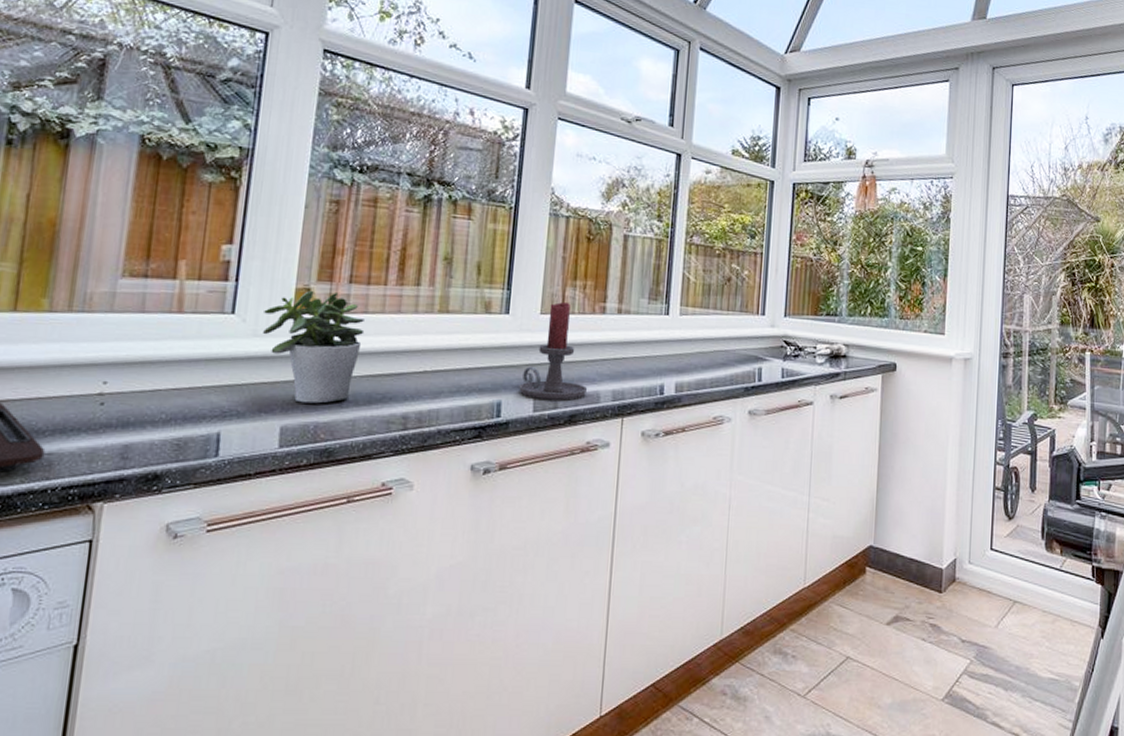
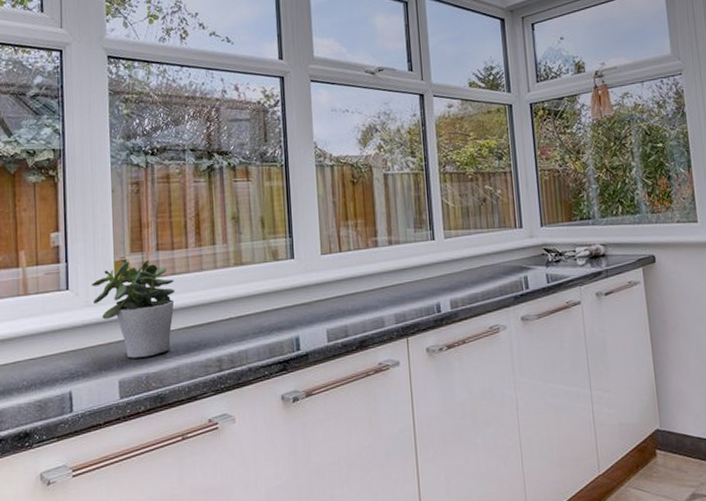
candle holder: present [519,302,588,401] -> none [312,242,373,331]

